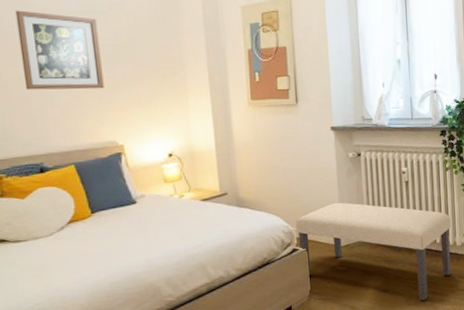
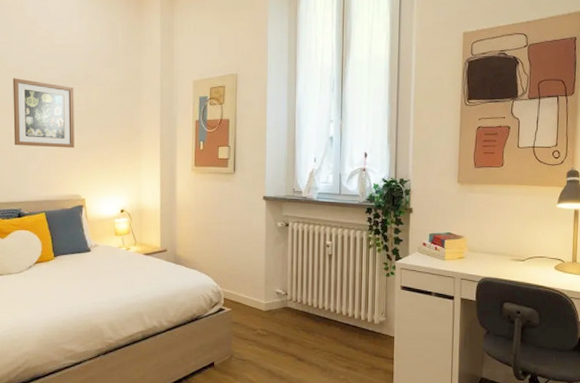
bench: present [295,202,451,301] -> none [224,268,371,374]

